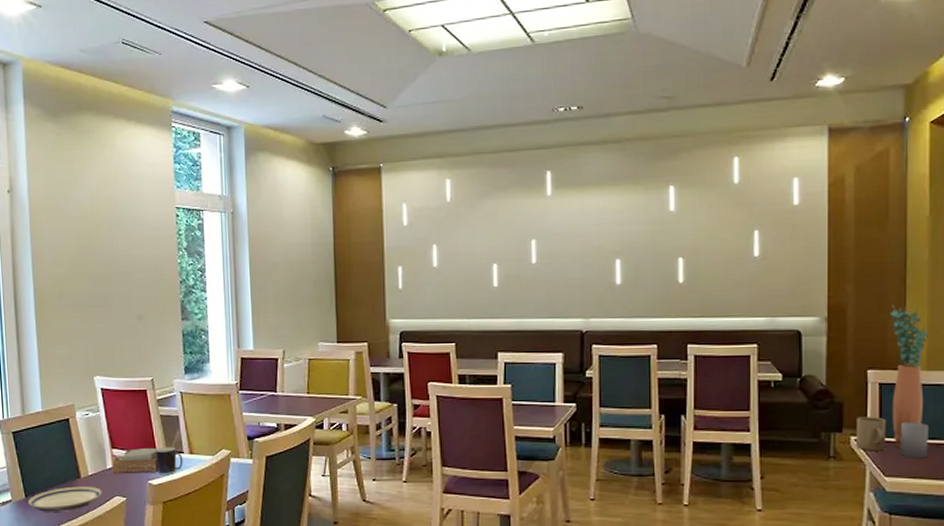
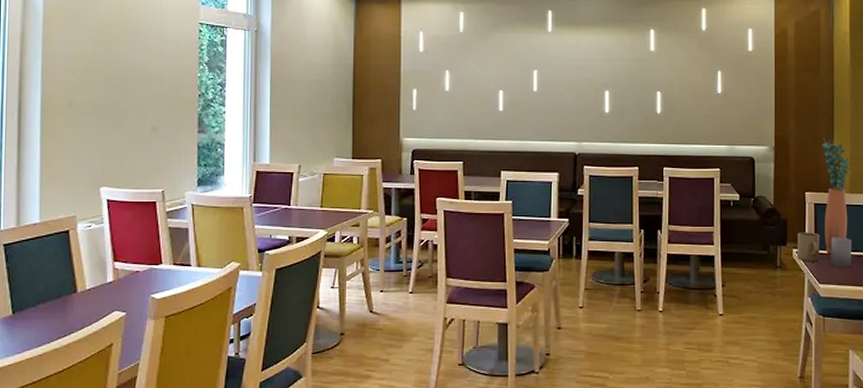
plate: present [28,486,102,512] -> none [16,301,100,329]
napkin holder: present [112,448,159,474] -> none [113,261,164,288]
mug: present [155,447,183,476] -> none [160,260,190,289]

